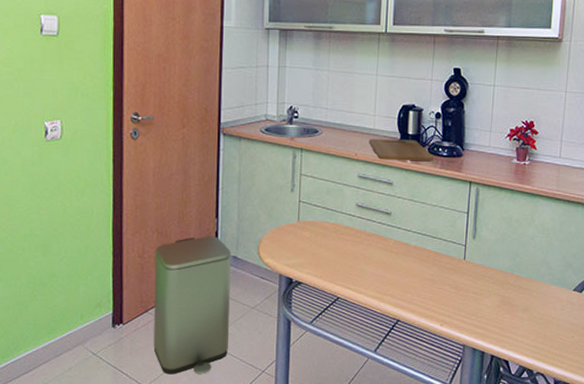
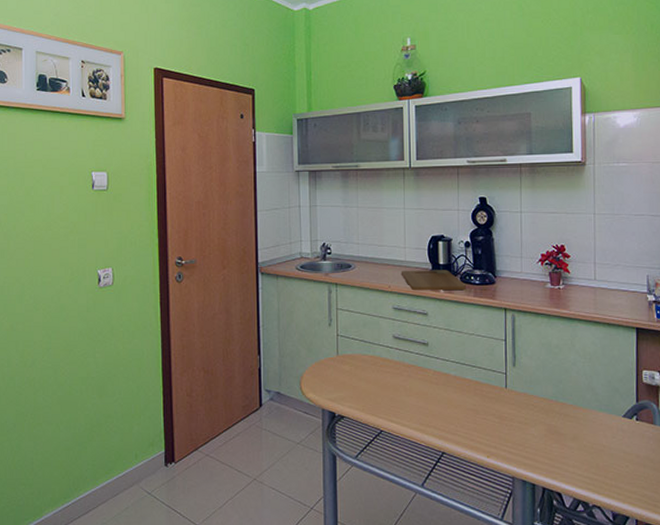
pedal bin: present [153,236,231,375] -> none [202,373,276,513]

